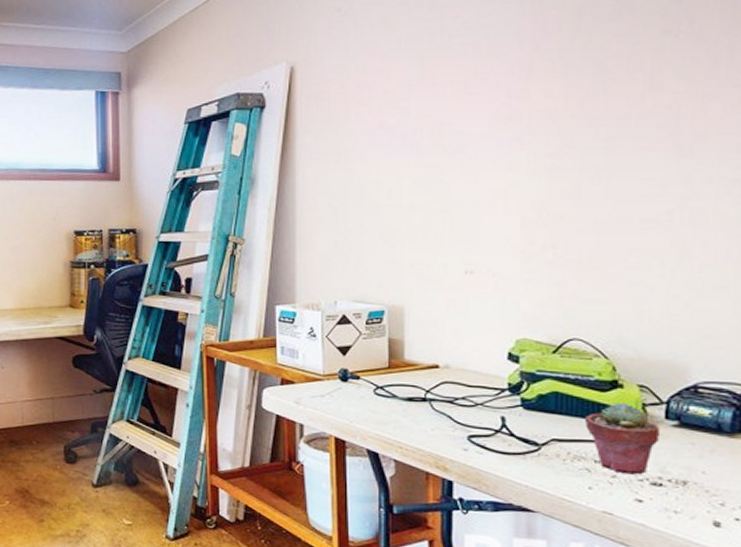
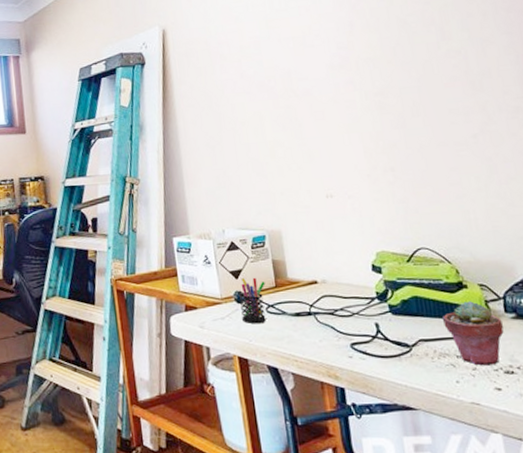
pen holder: none [343,355,377,405] -> present [238,277,266,324]

